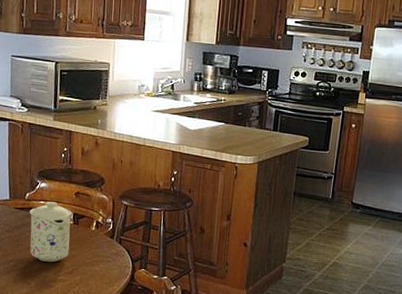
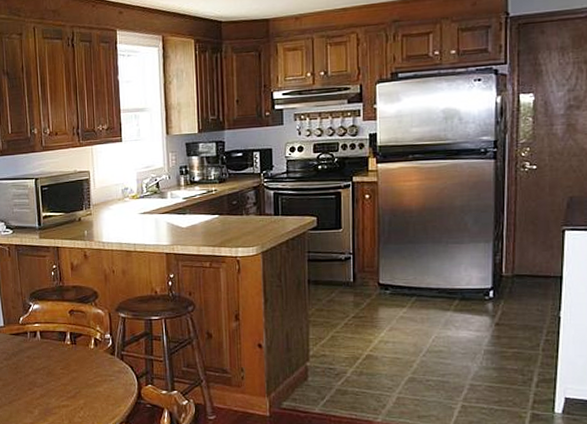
mug: present [29,201,72,262] -> none [25,323,70,387]

